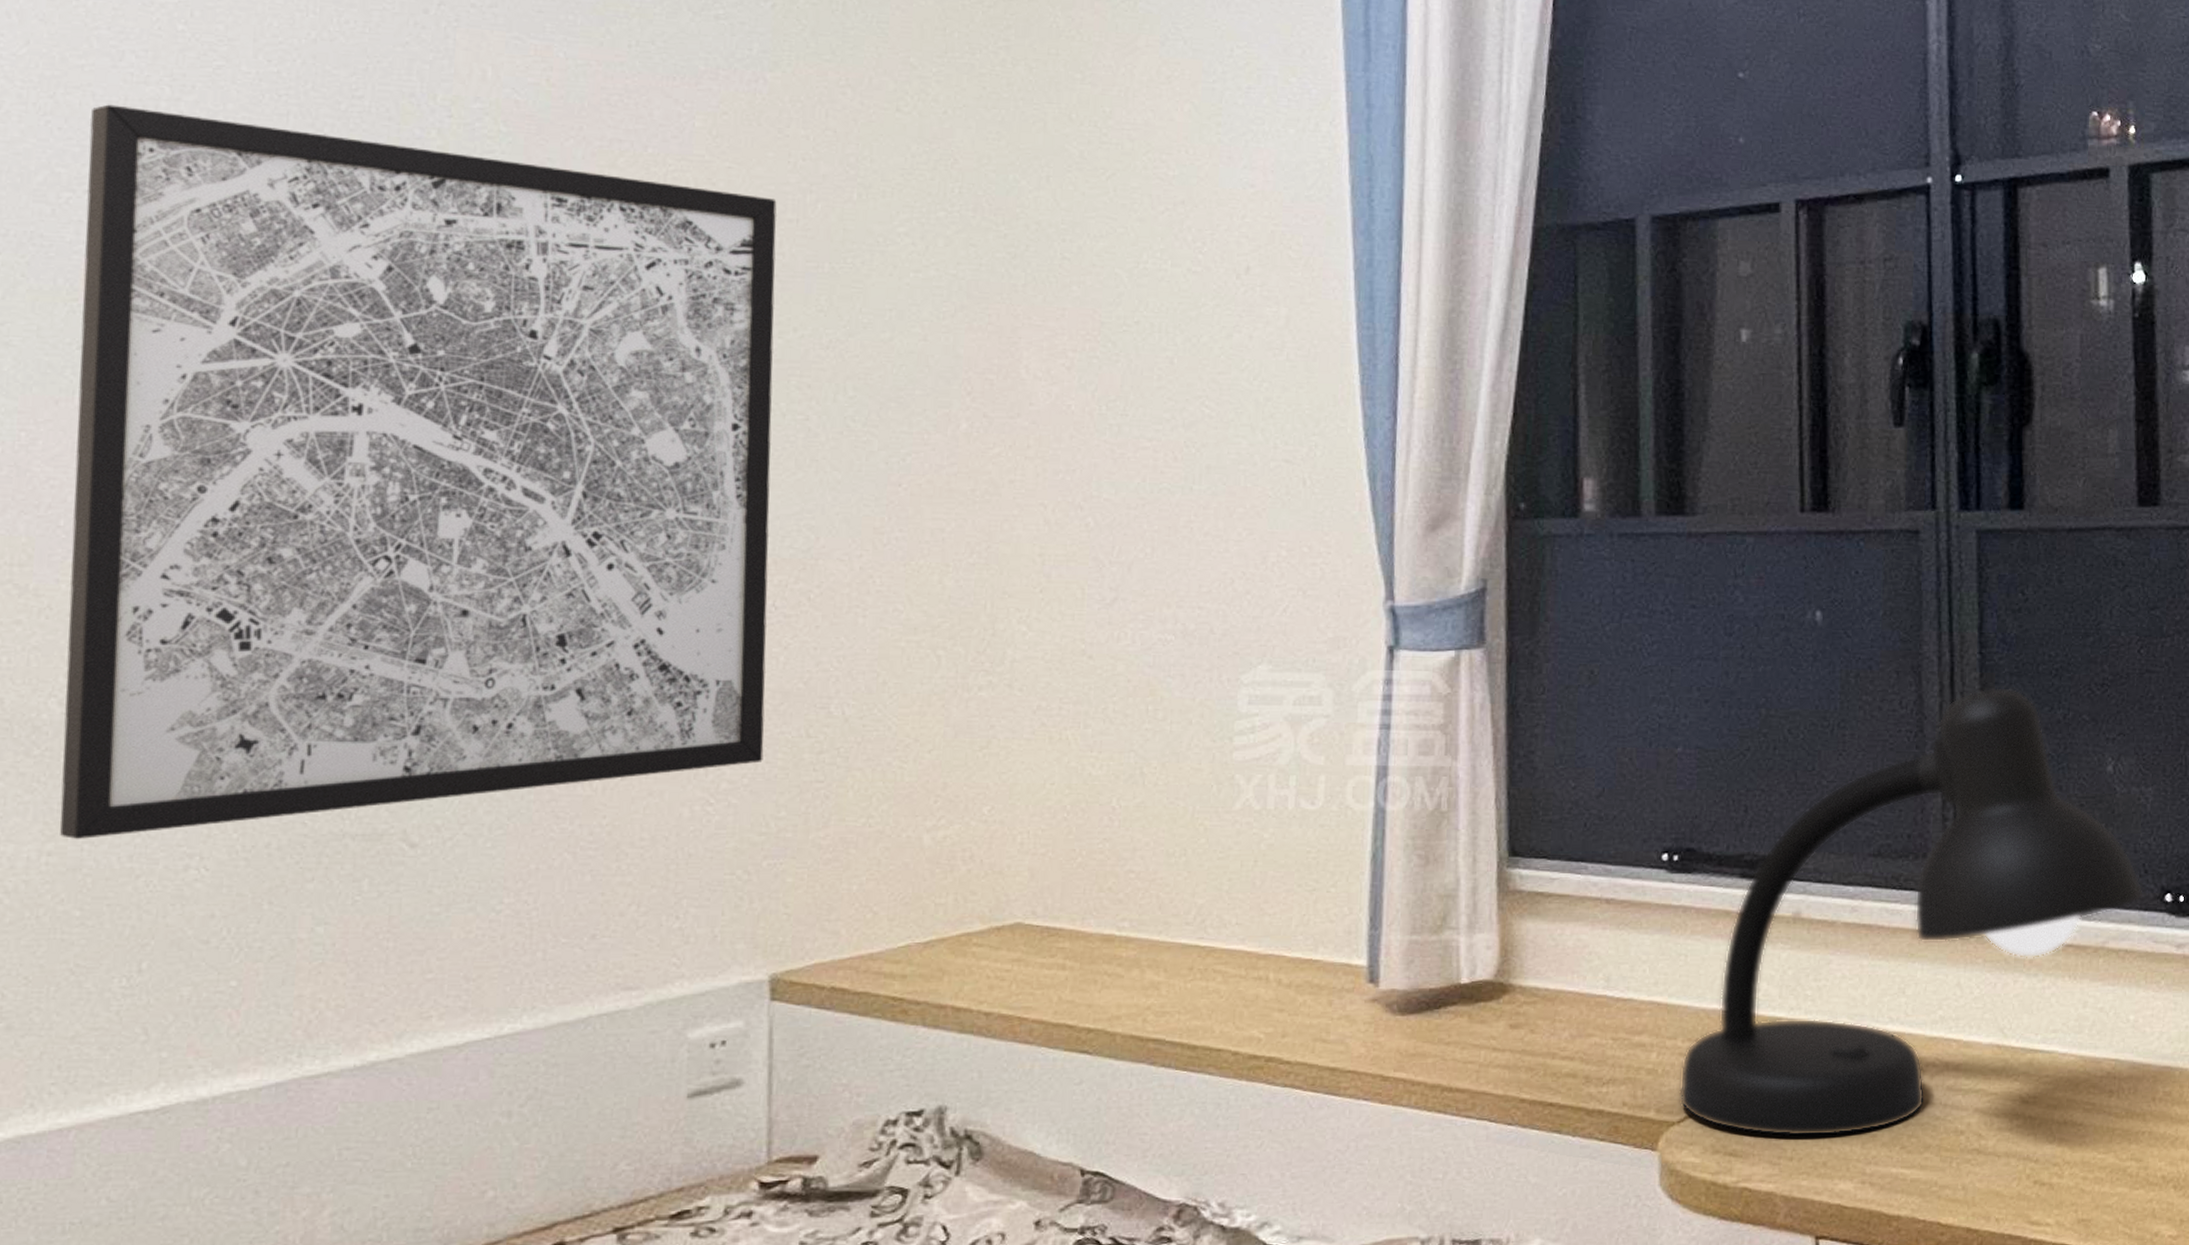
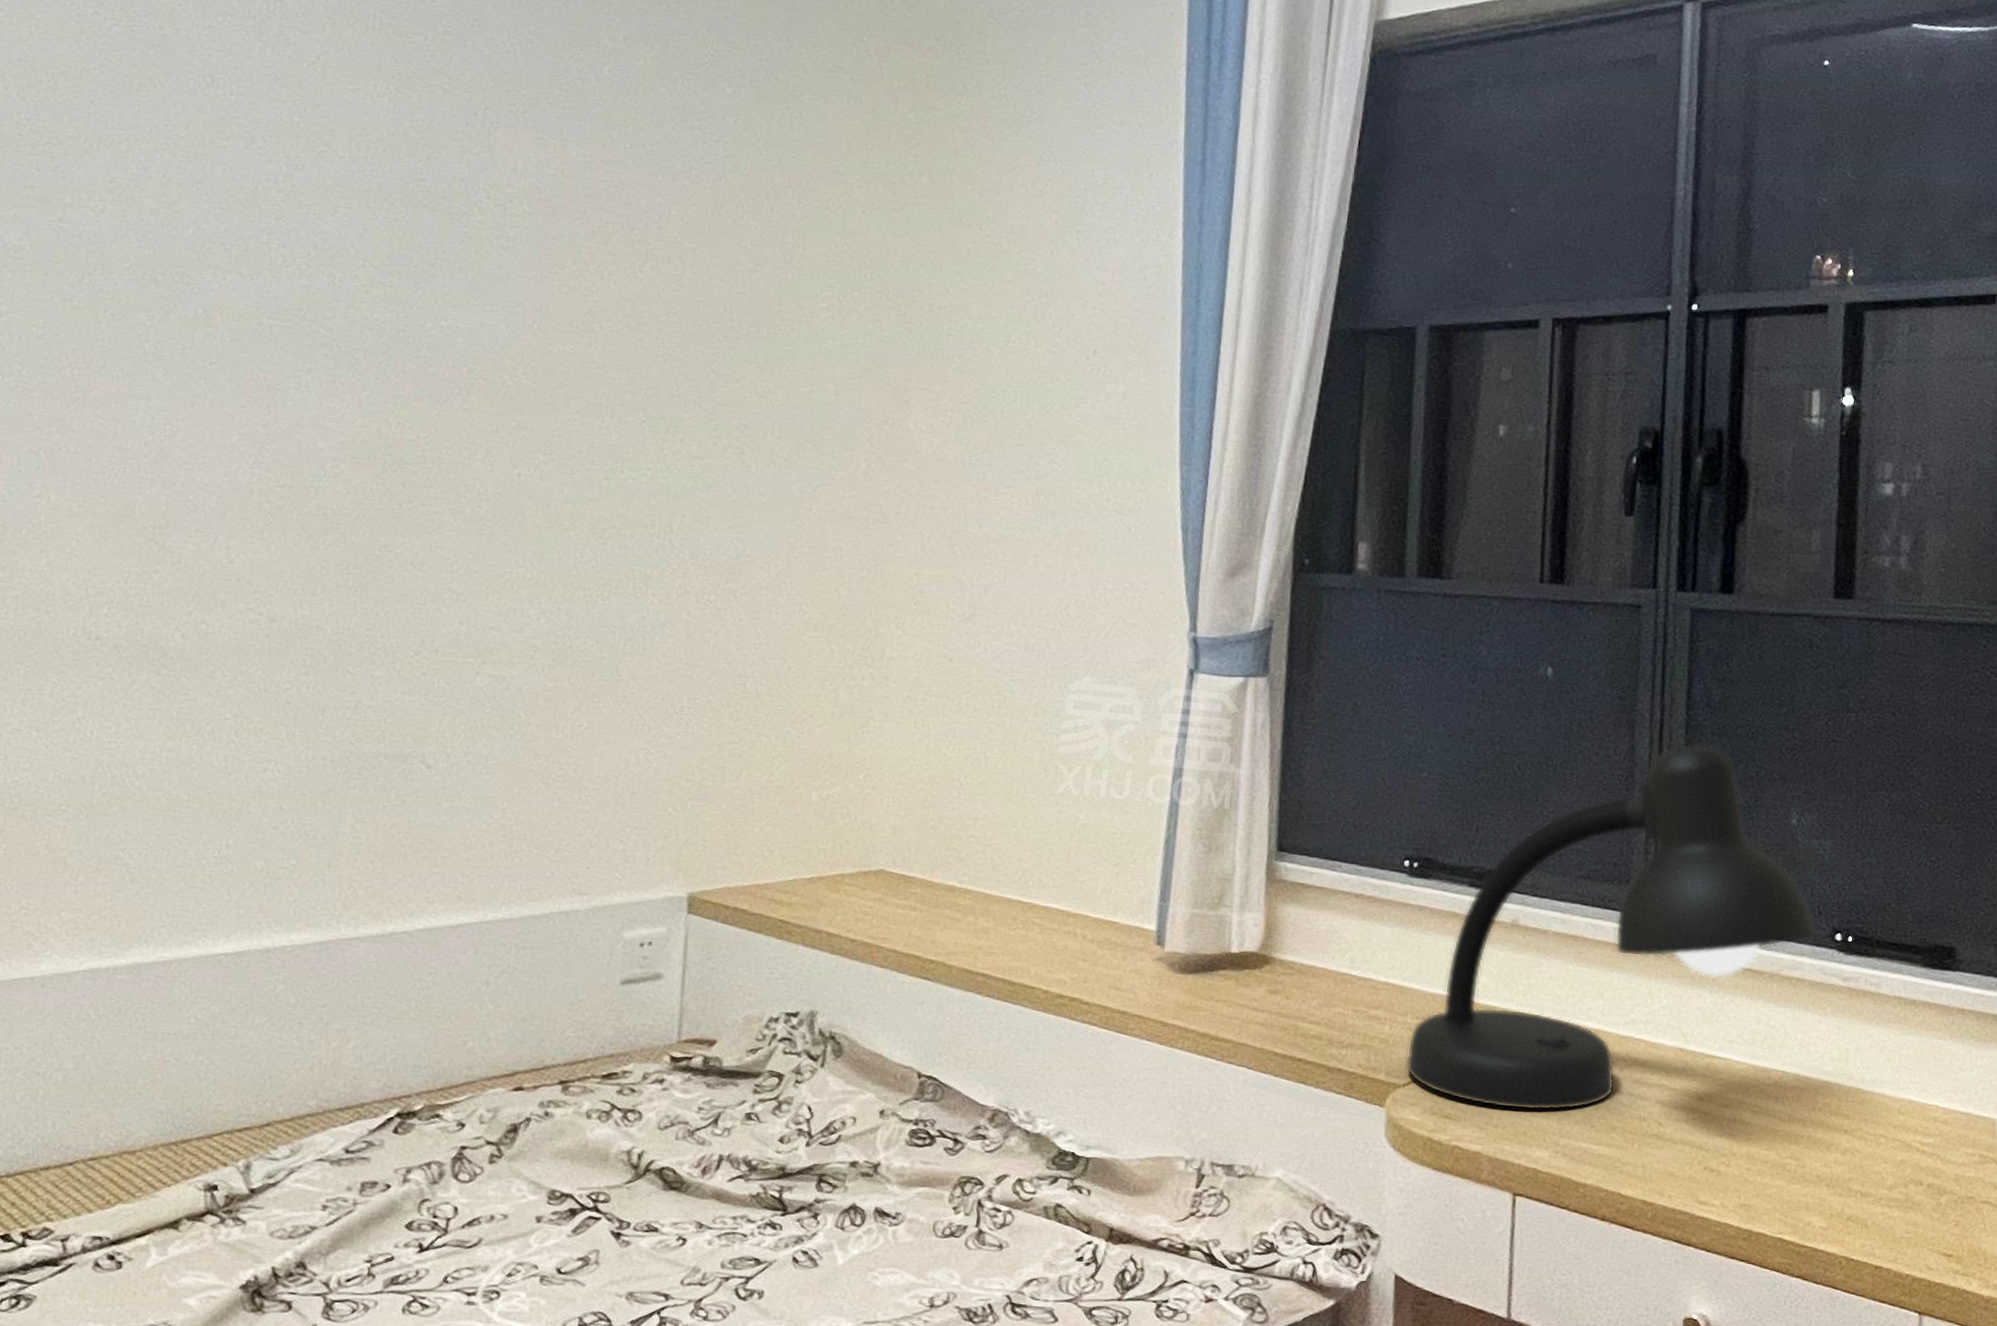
wall art: present [60,104,777,839] -> none [177,177,730,741]

